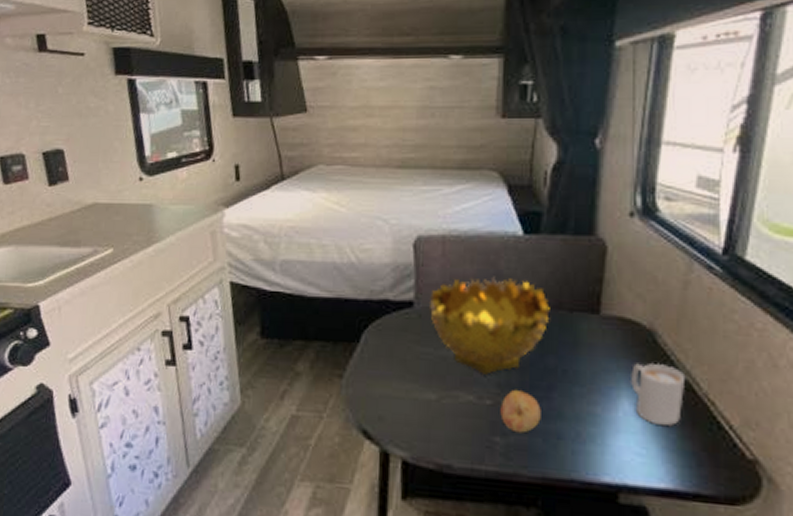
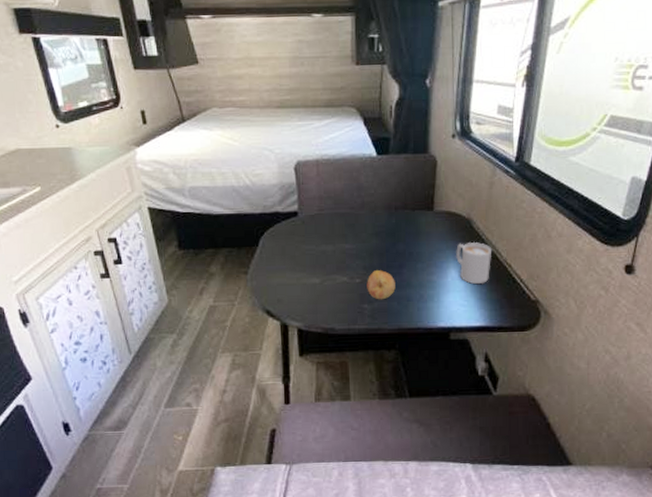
decorative bowl: present [430,276,550,375] -> none [310,188,399,261]

